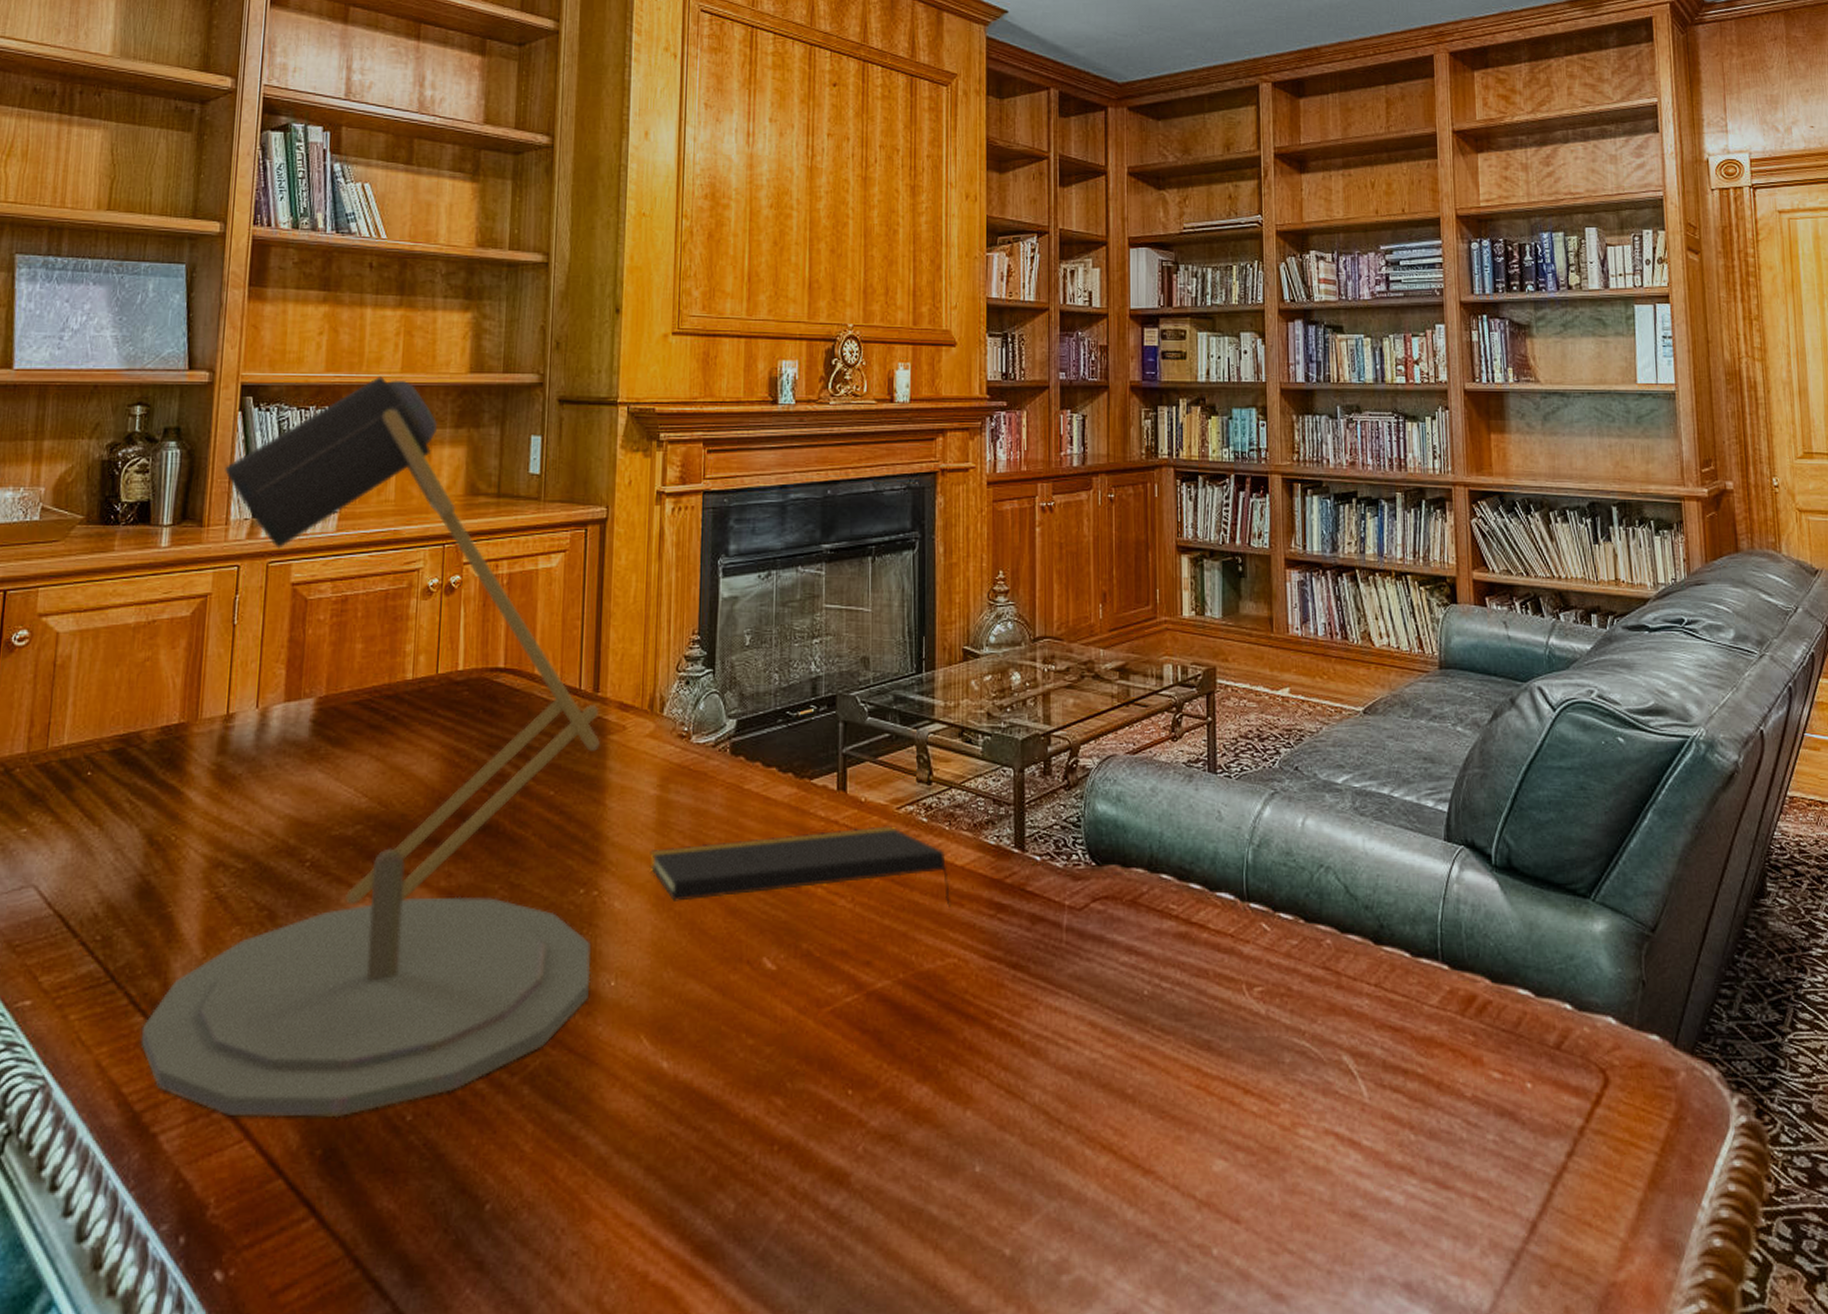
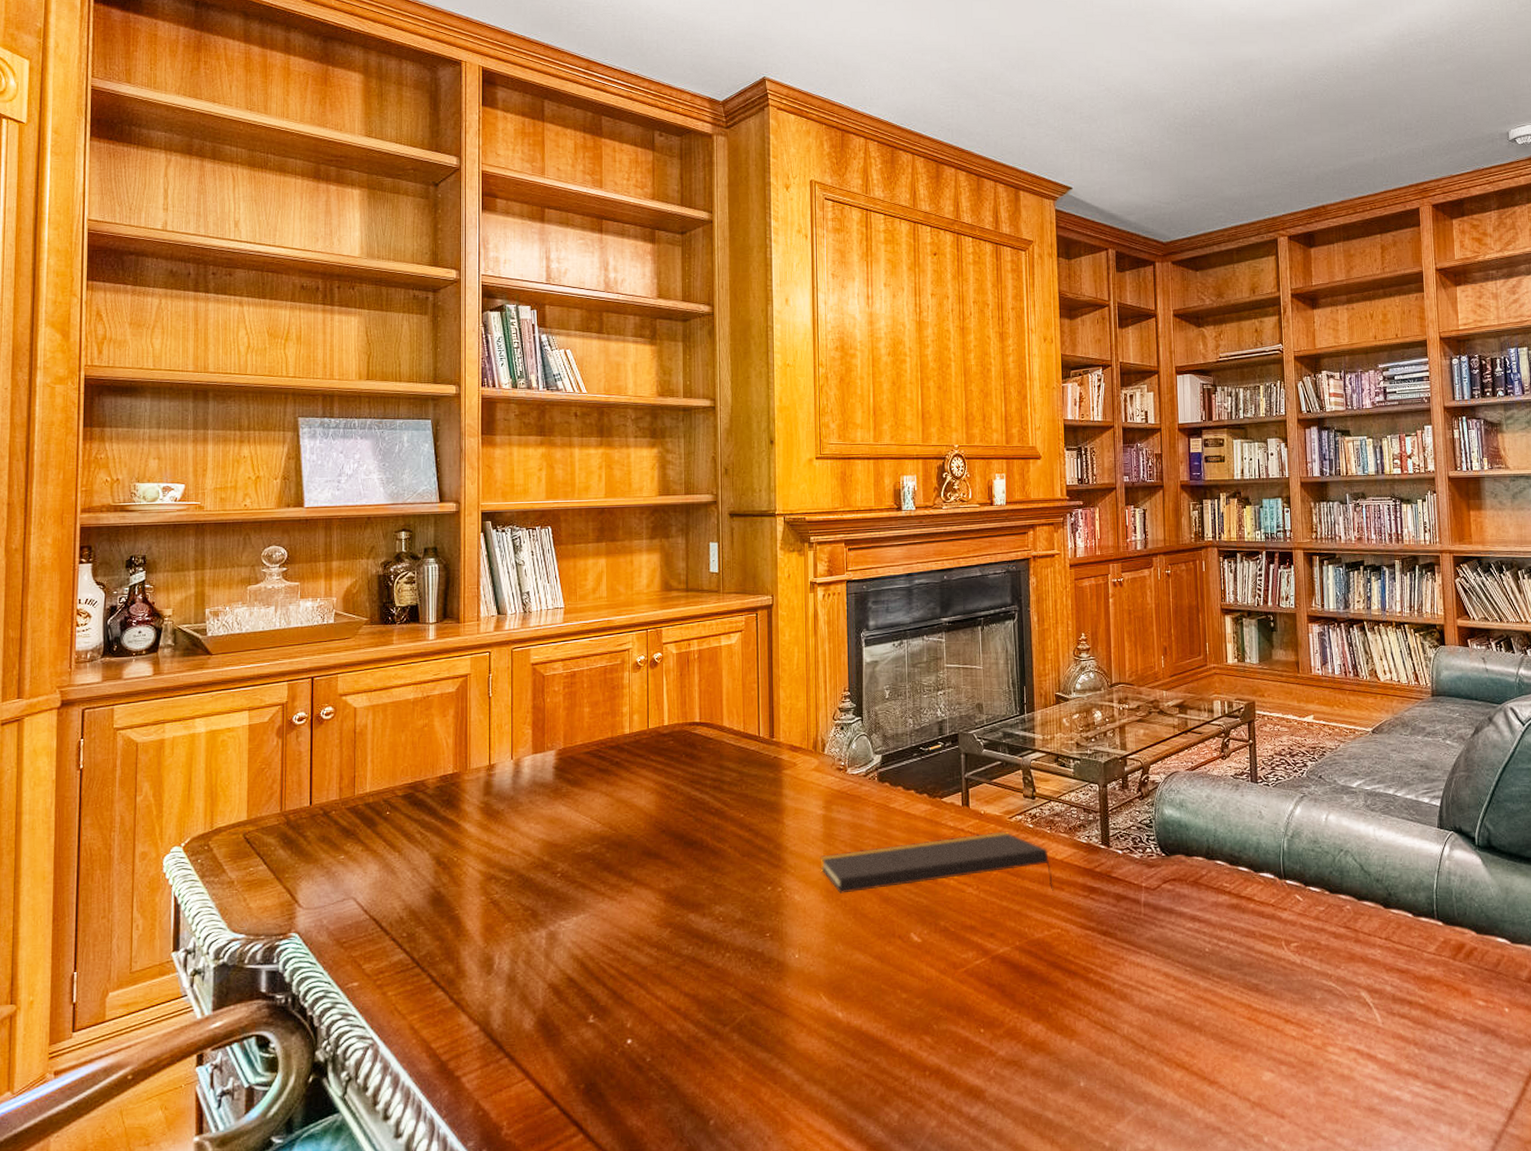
desk lamp: present [140,376,600,1118] -> none [442,501,780,1062]

